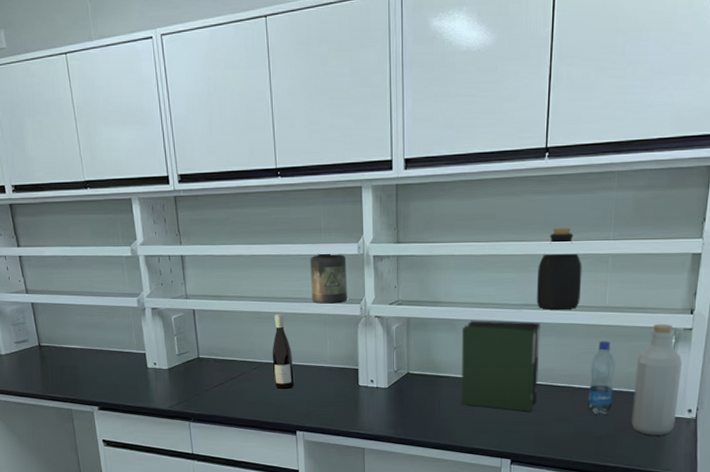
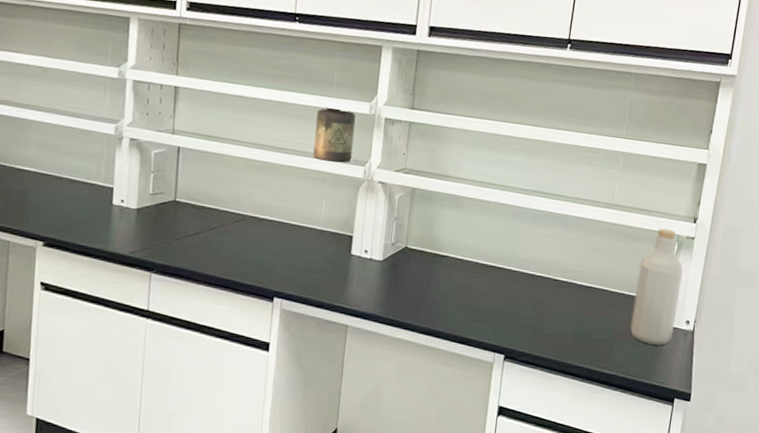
bottle: present [272,314,295,389] -> none [257,164,283,249]
binder: present [462,320,541,412] -> none [459,200,549,305]
bottle: present [536,227,582,310] -> none [546,118,594,202]
bottle: present [588,340,615,415] -> none [588,238,619,317]

